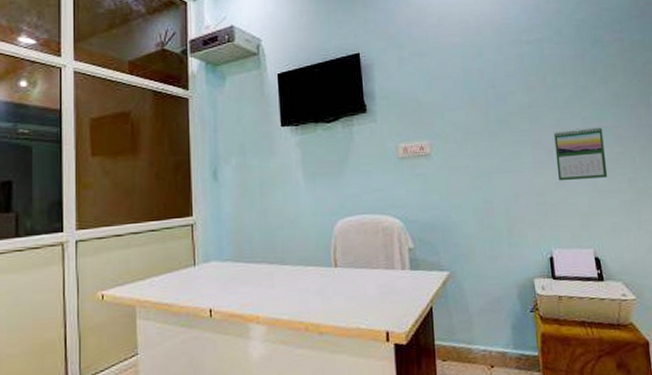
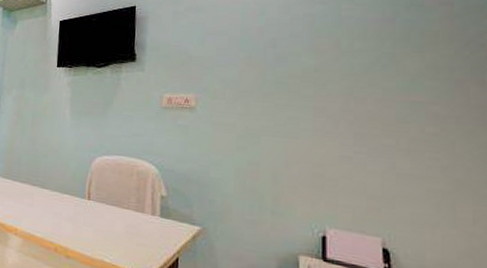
calendar: present [554,127,608,181] -> none [343,100,412,160]

